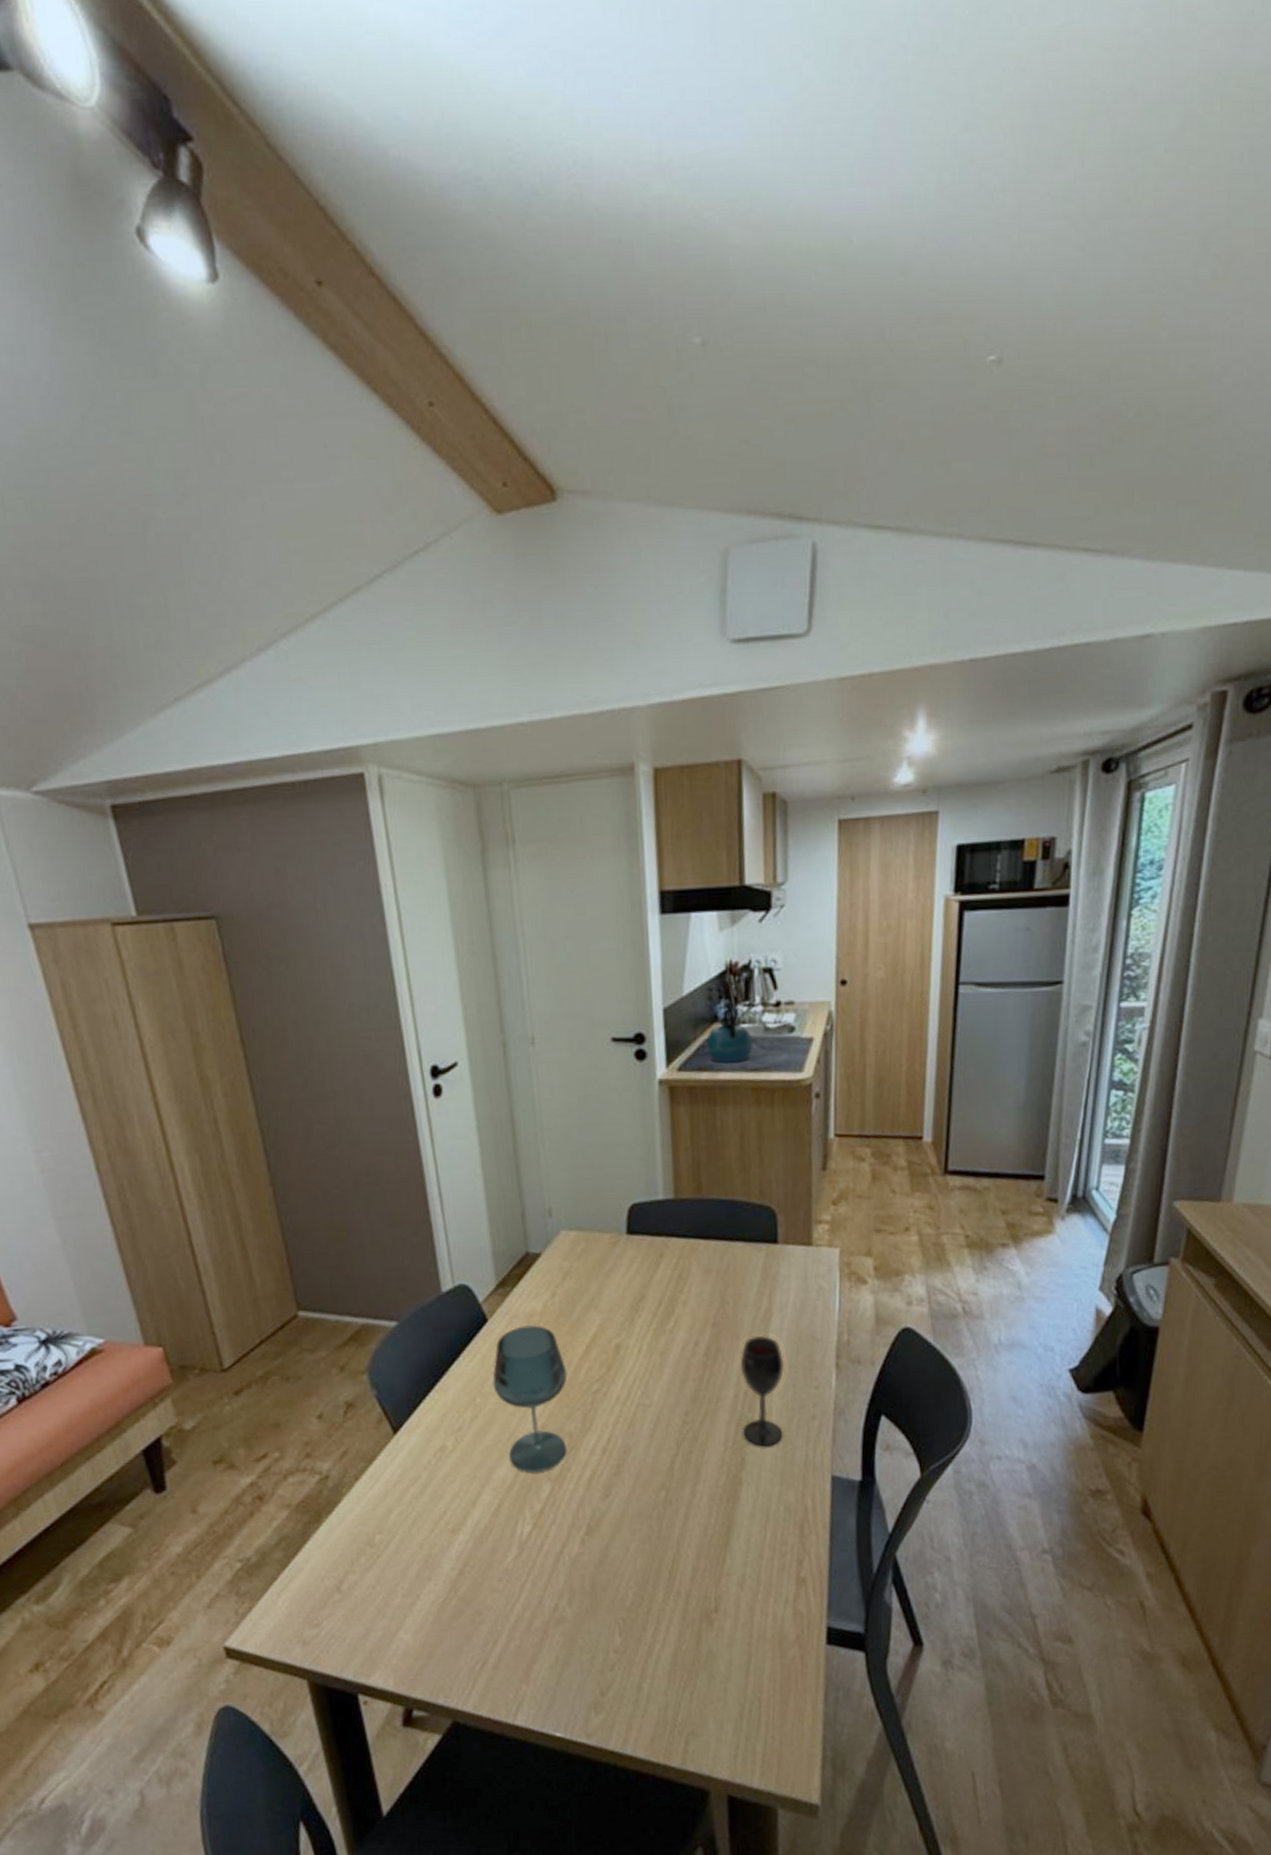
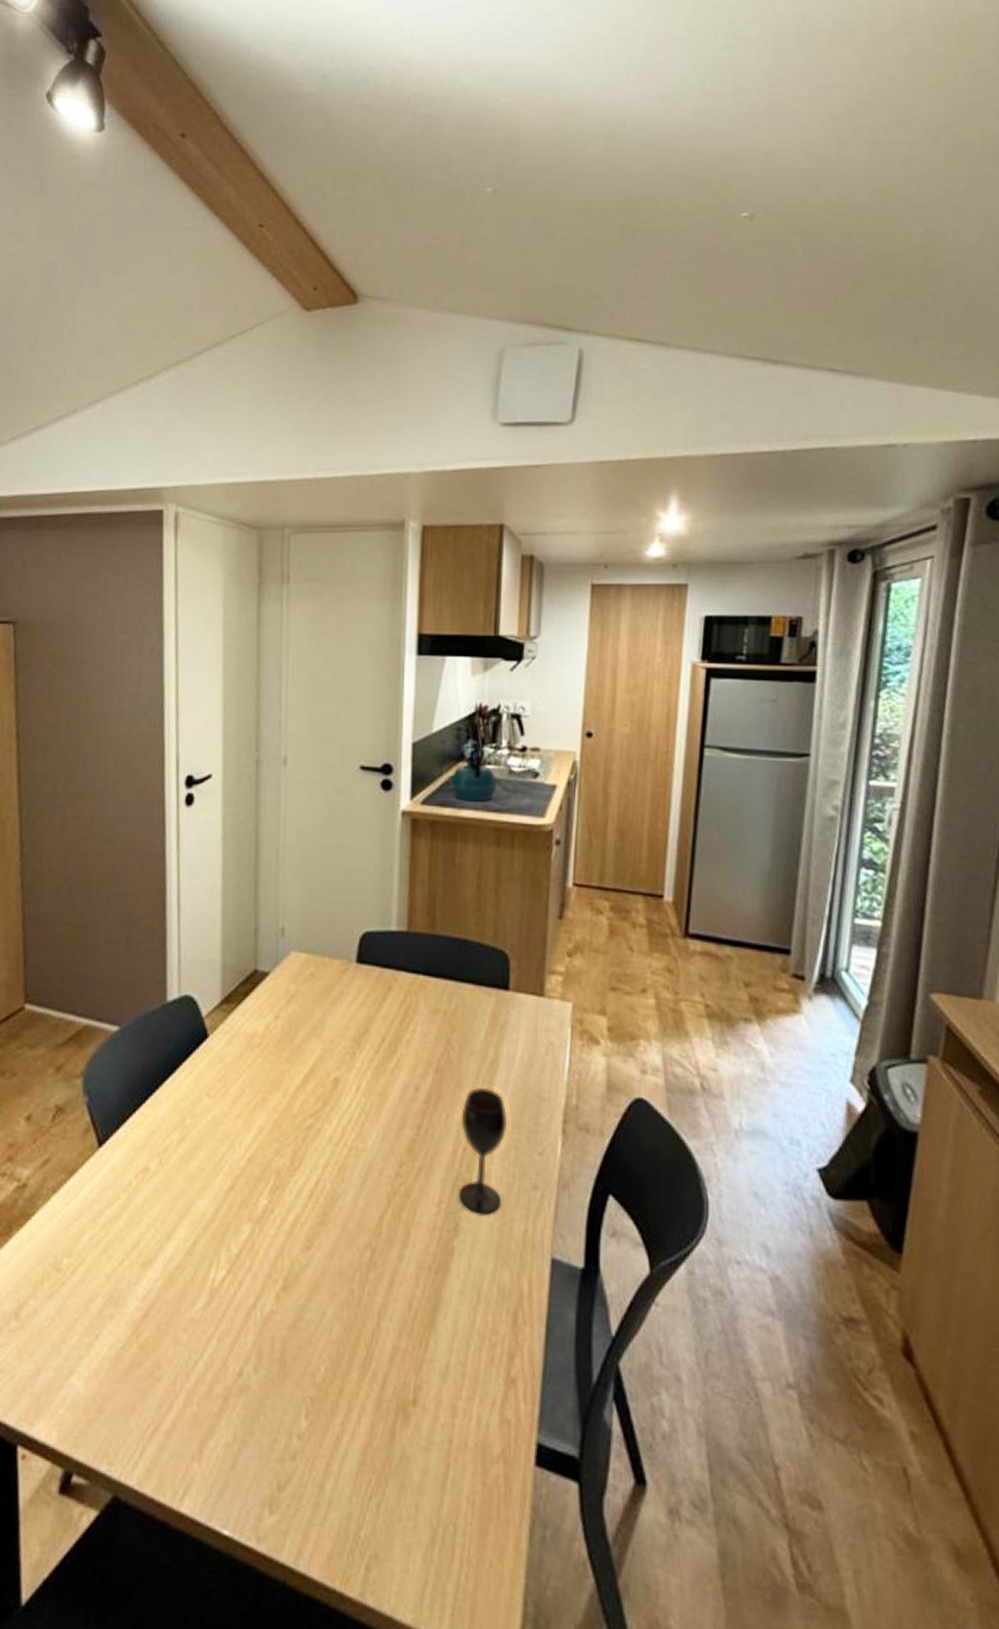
wine glass: present [491,1325,568,1473] -> none [204,1047,282,1210]

